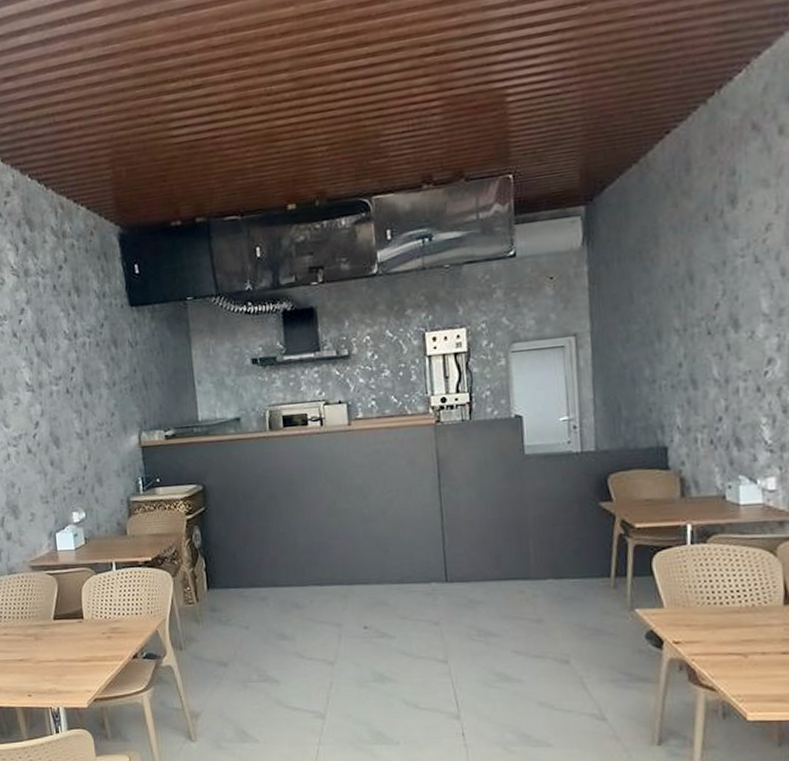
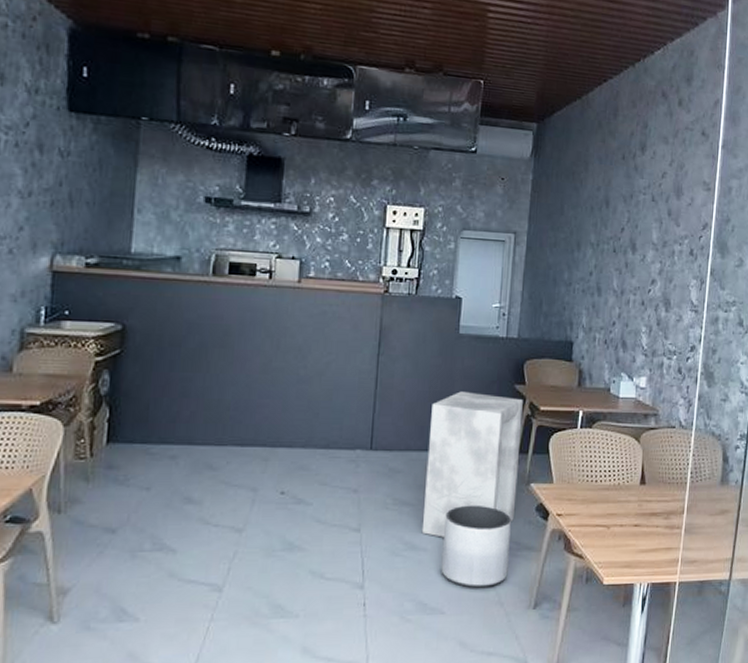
trash can: none [505,514,620,668] -> present [421,391,523,538]
planter: none [537,634,621,721] -> present [441,505,511,588]

